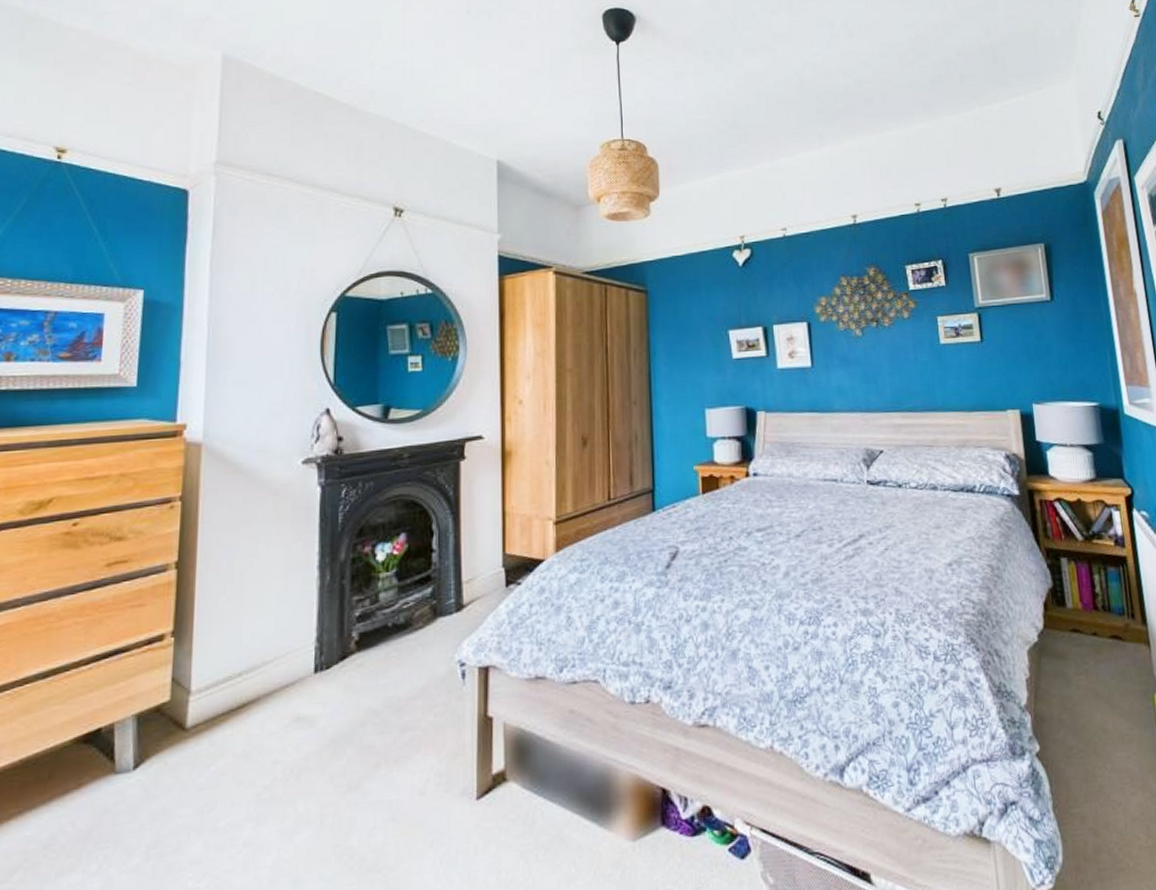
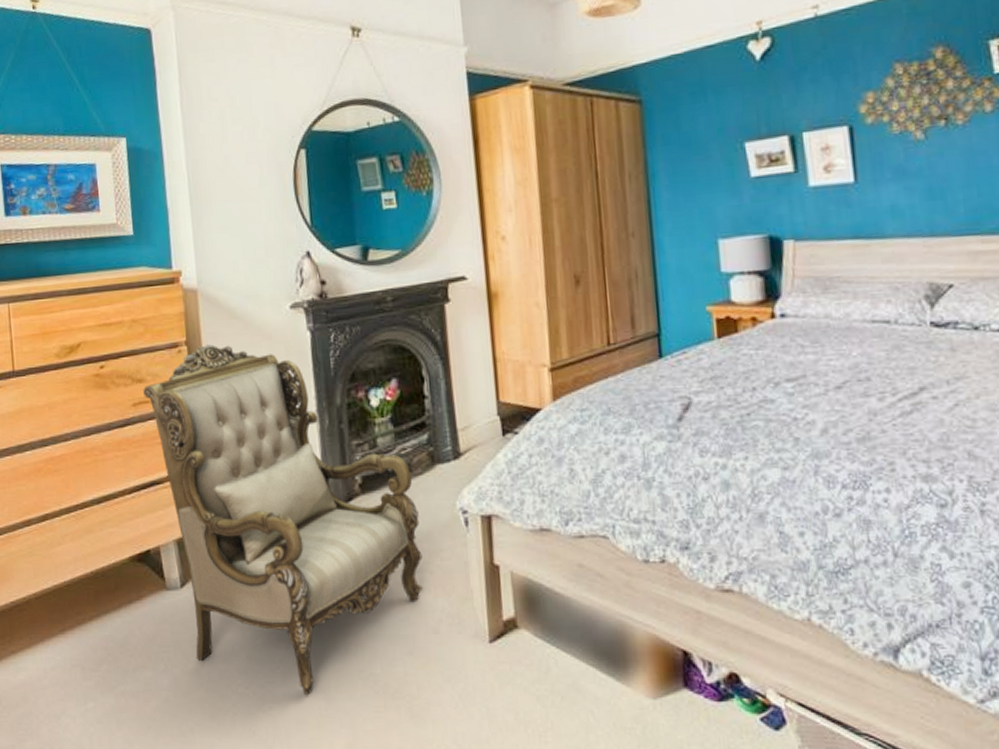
armchair: none [121,500,415,881] -> present [143,344,423,695]

